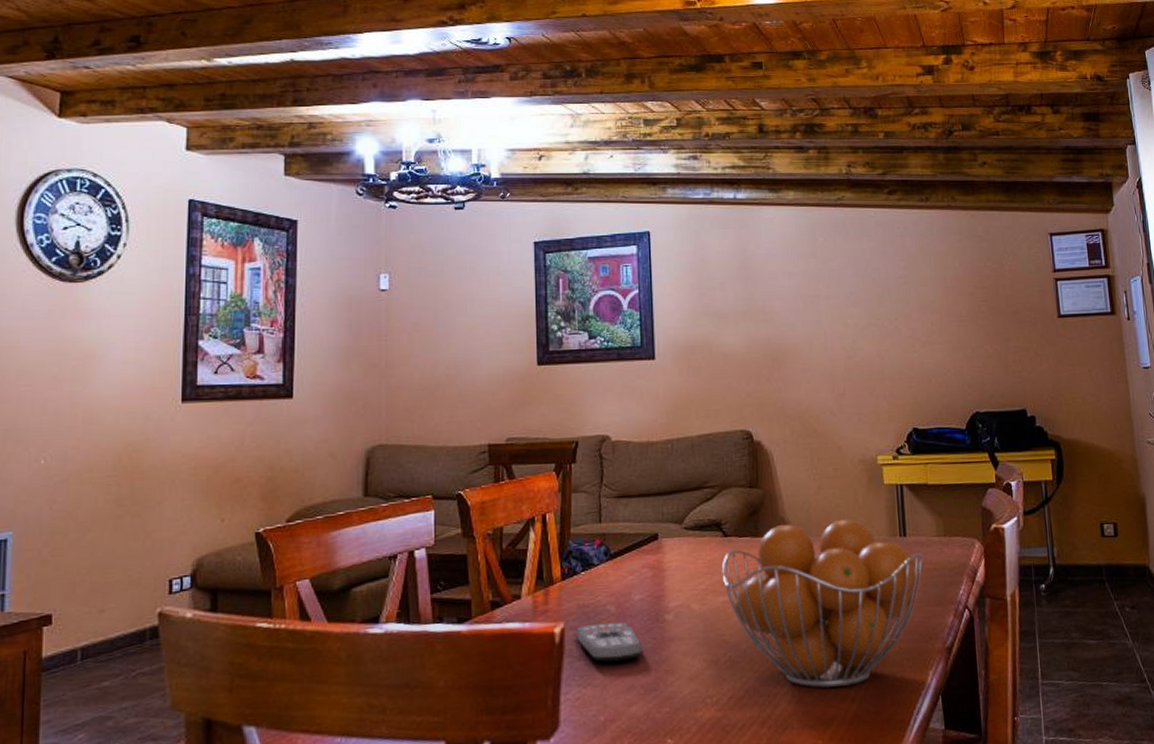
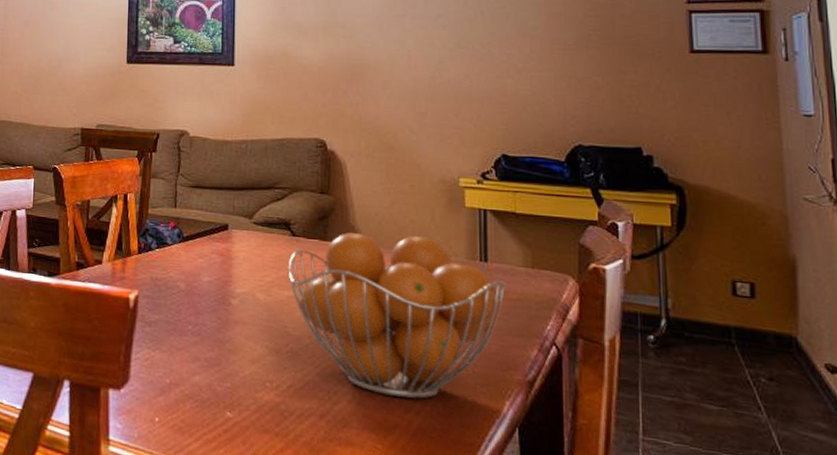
remote control: present [576,622,642,662] -> none [148,296,207,334]

